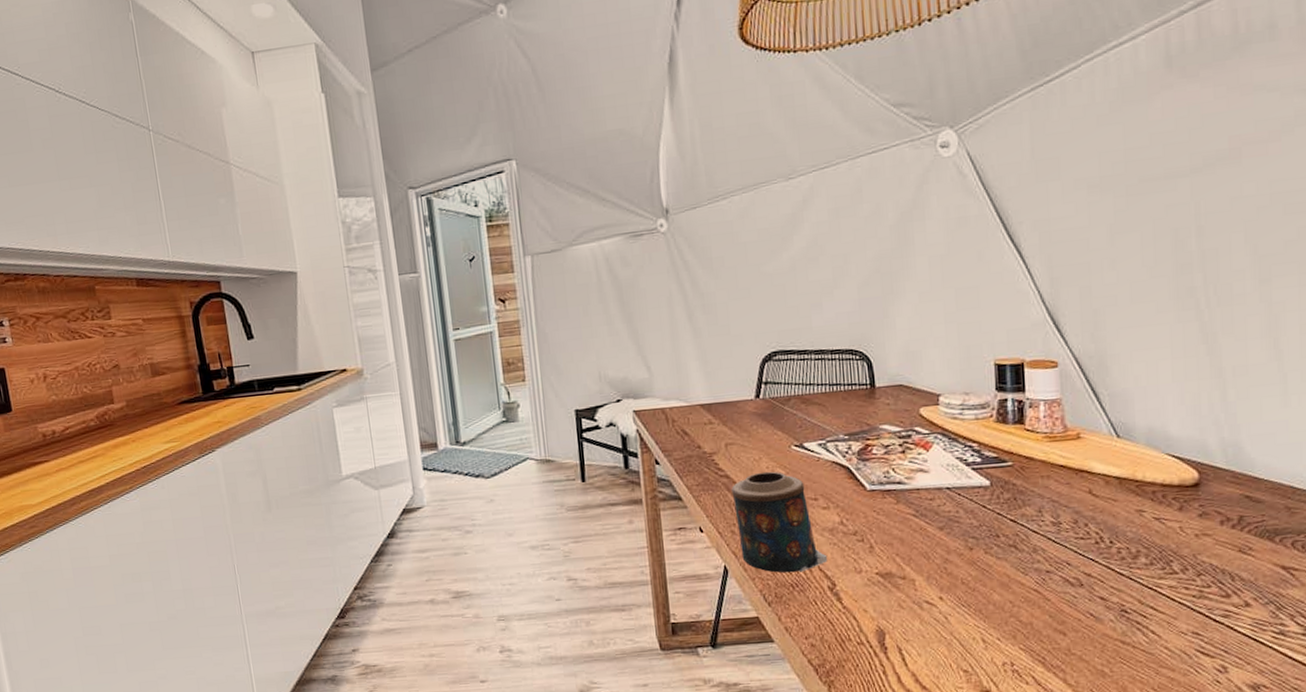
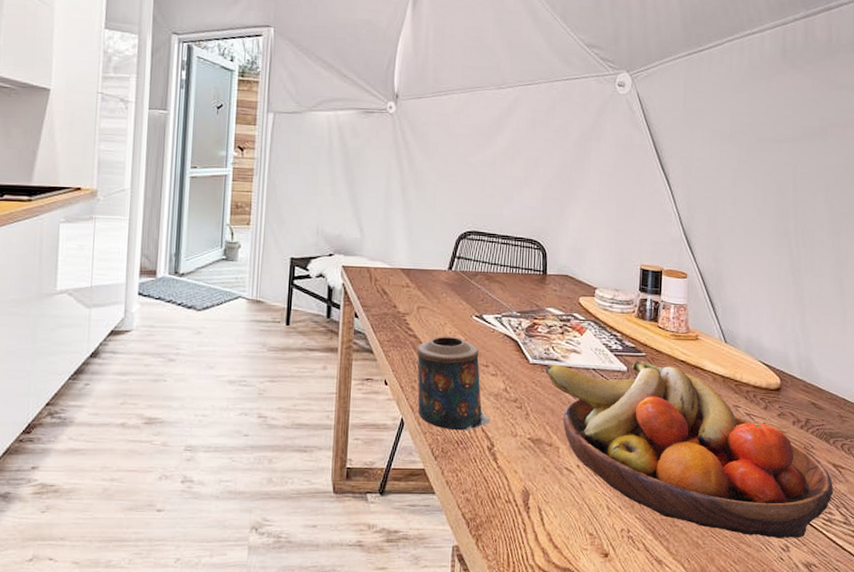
fruit bowl: none [887,470,1285,659] -> present [545,359,834,538]

